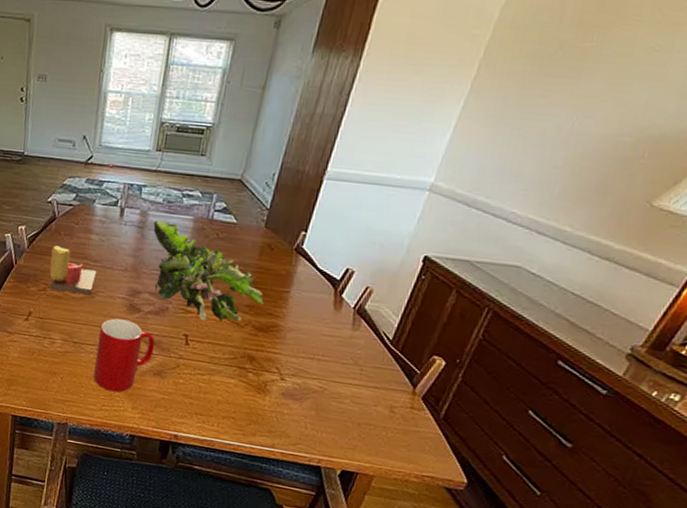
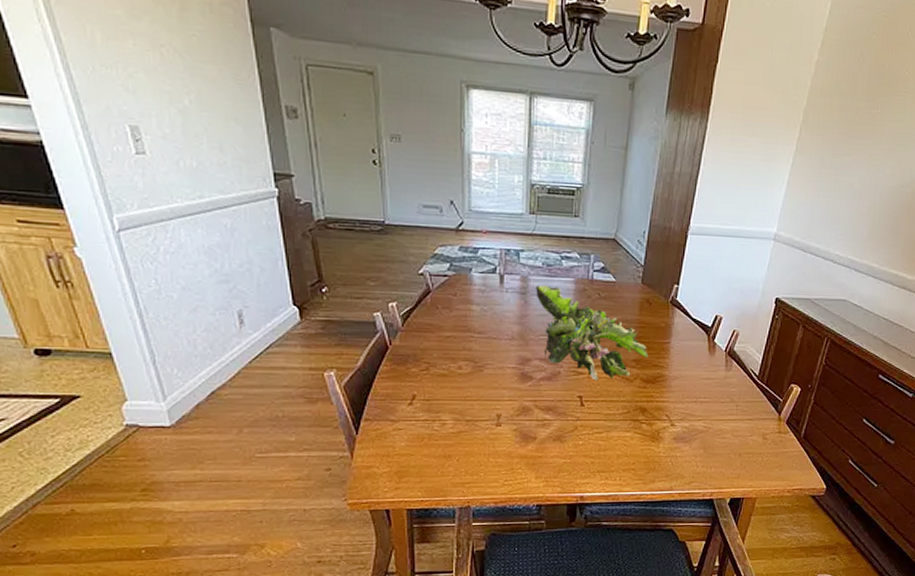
candle: present [49,245,97,295] -> none [430,320,483,369]
cup: present [93,318,155,393] -> none [492,390,551,465]

